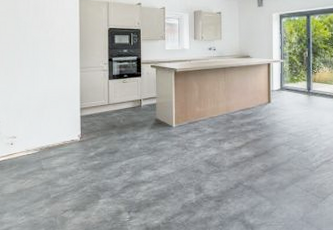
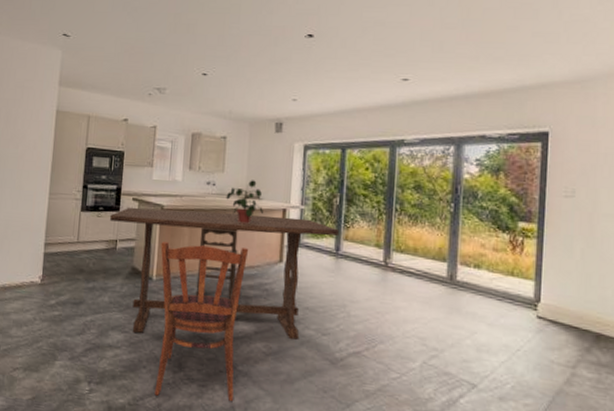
dining table: none [134,69,309,169] -> present [110,207,339,340]
dining chair: none [177,95,245,214] -> present [154,242,249,402]
dining chair: none [207,82,237,135] -> present [195,228,238,298]
potted plant: none [224,44,253,78] -> present [226,180,263,225]

